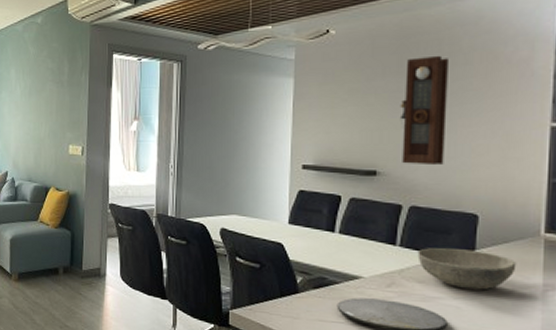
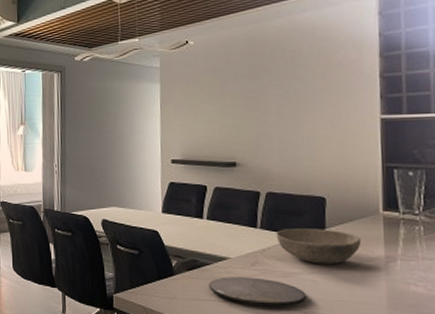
pendulum clock: present [399,55,448,164] -> none [252,60,293,155]

